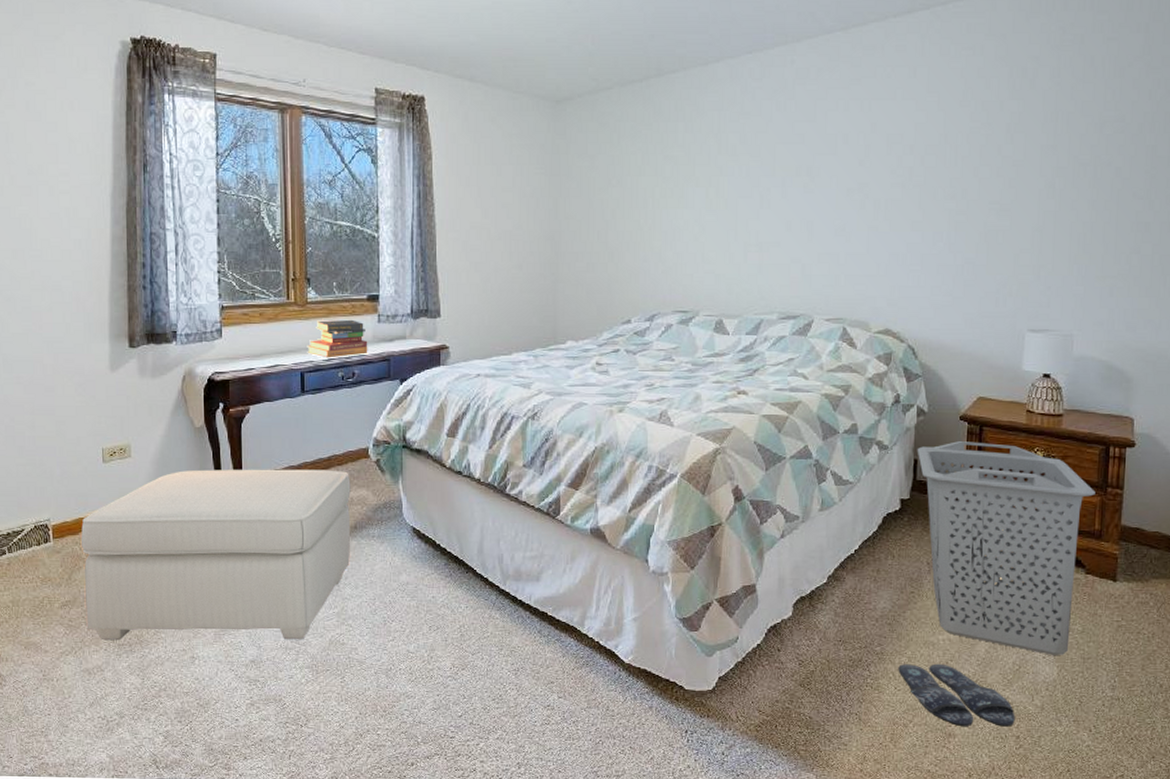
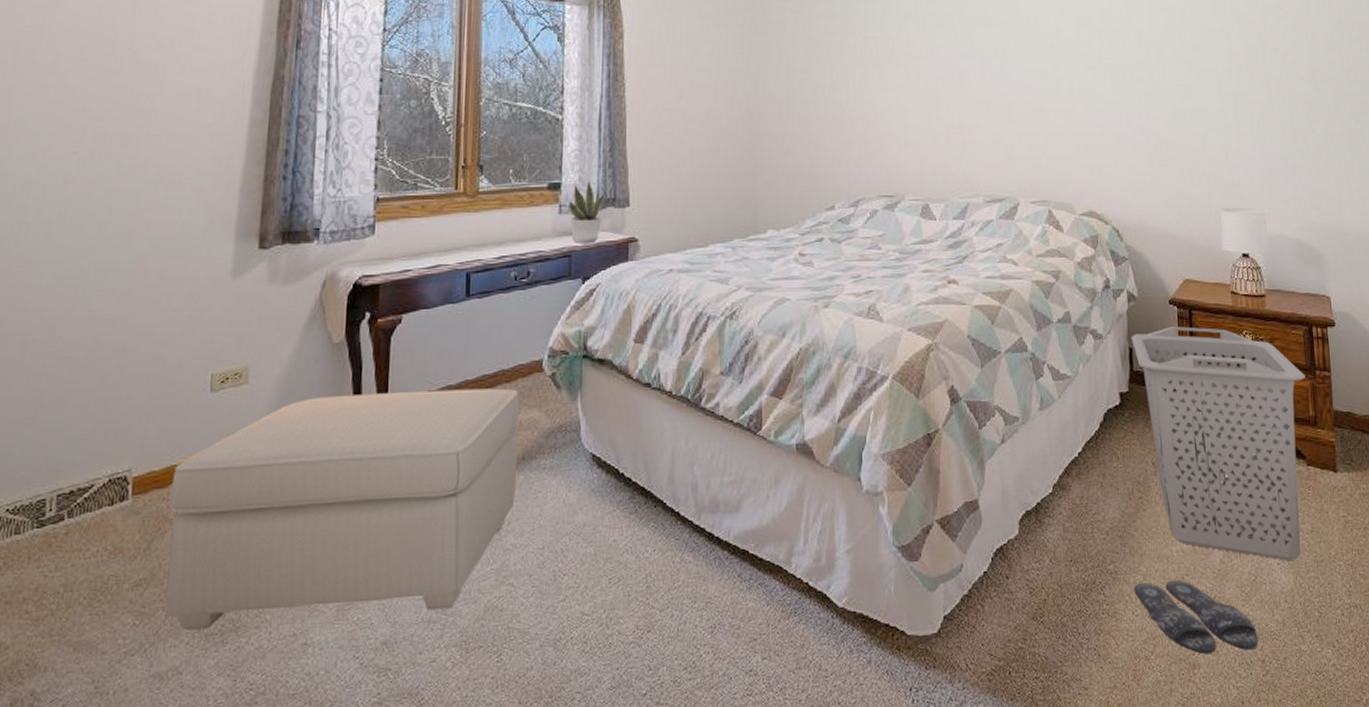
books: present [308,319,368,358] -> none [476,211,547,256]
potted plant: none [386,293,418,350] -> present [569,181,605,244]

